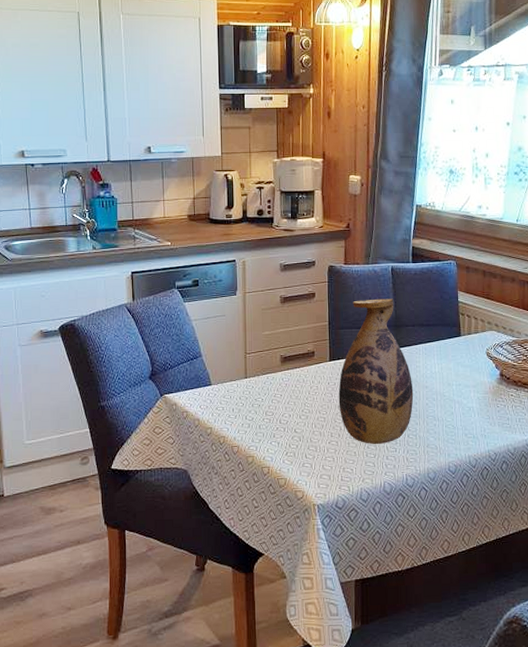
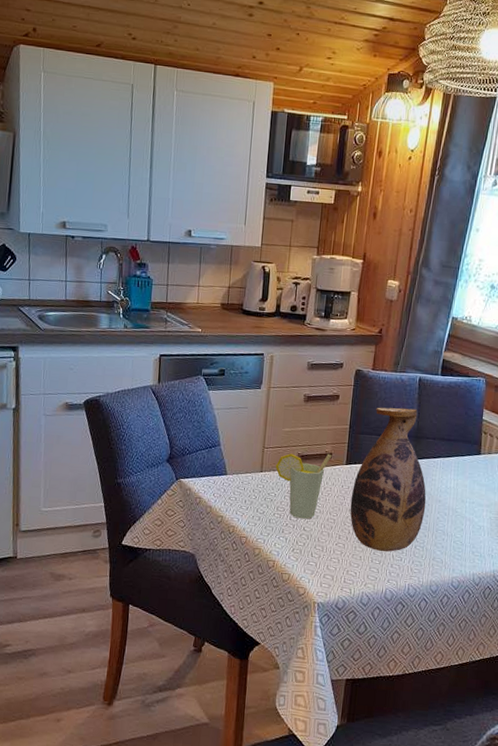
cup: none [259,352,315,421] -> present [275,453,332,519]

